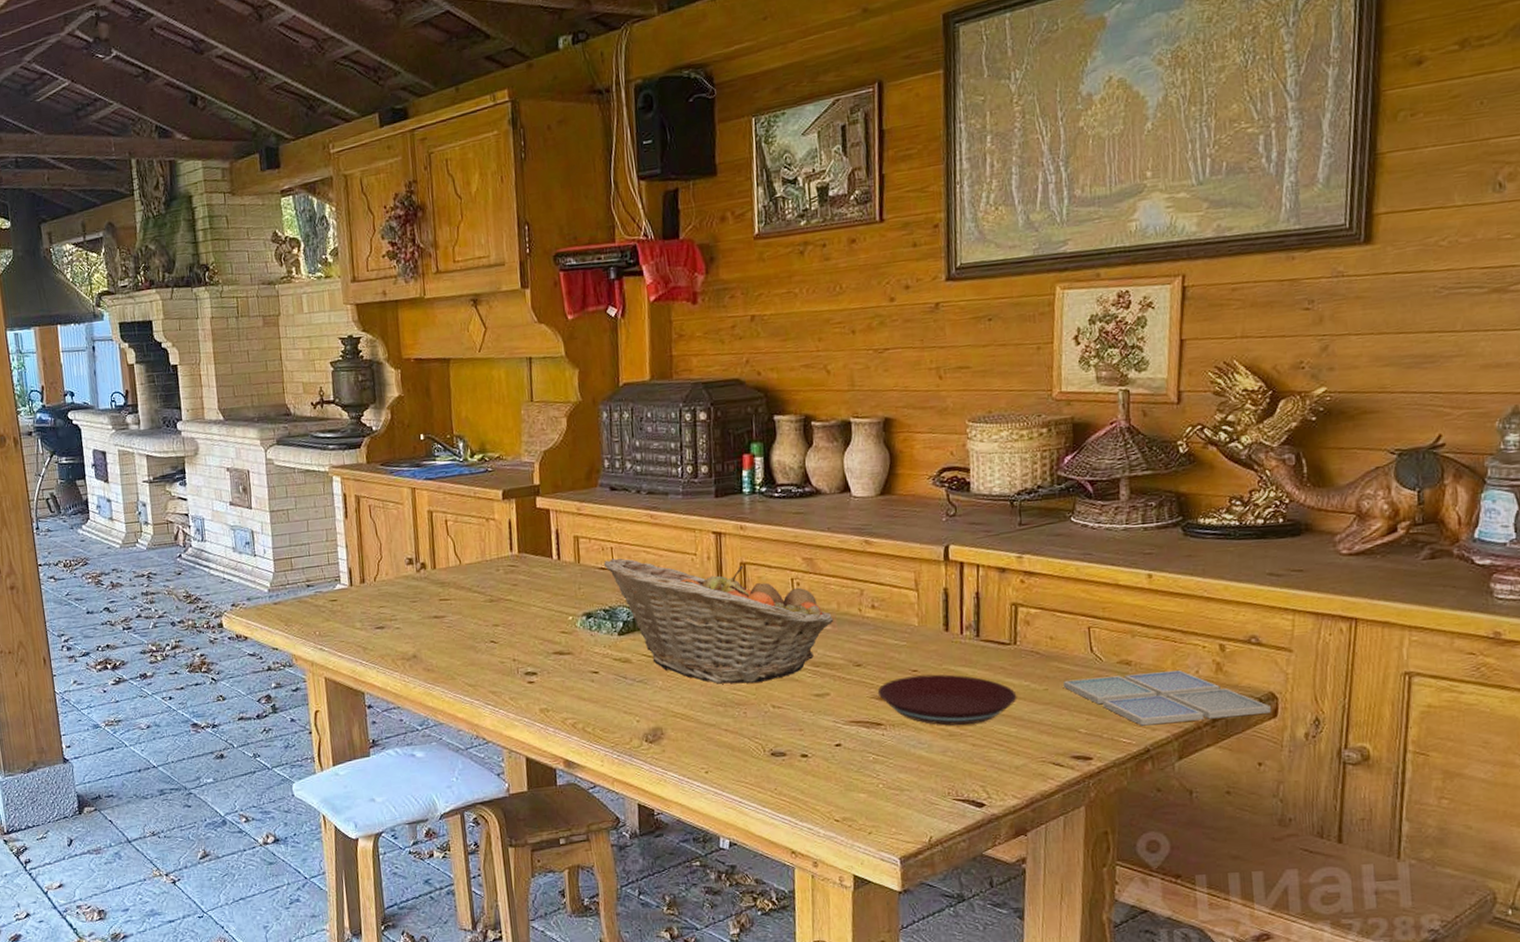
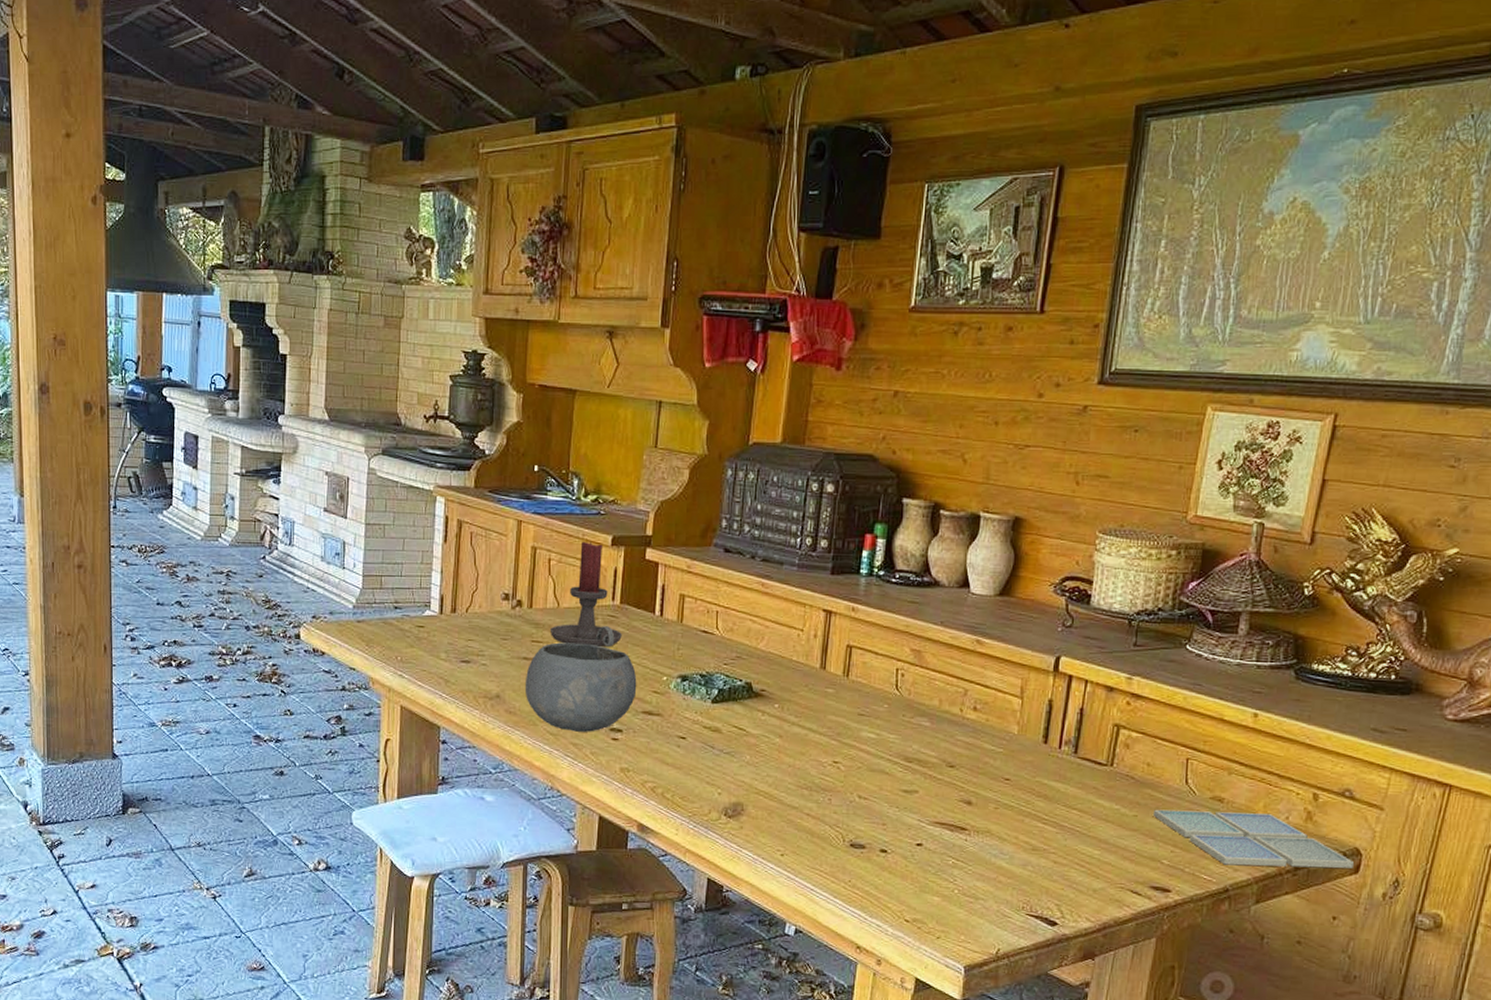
bowl: none [438,594,545,680] -> present [524,642,637,732]
candle holder: none [455,498,524,598] -> present [549,541,622,647]
fruit basket: present [603,558,834,684] -> none [706,623,933,770]
plate: present [877,674,1017,726] -> none [966,784,1106,841]

